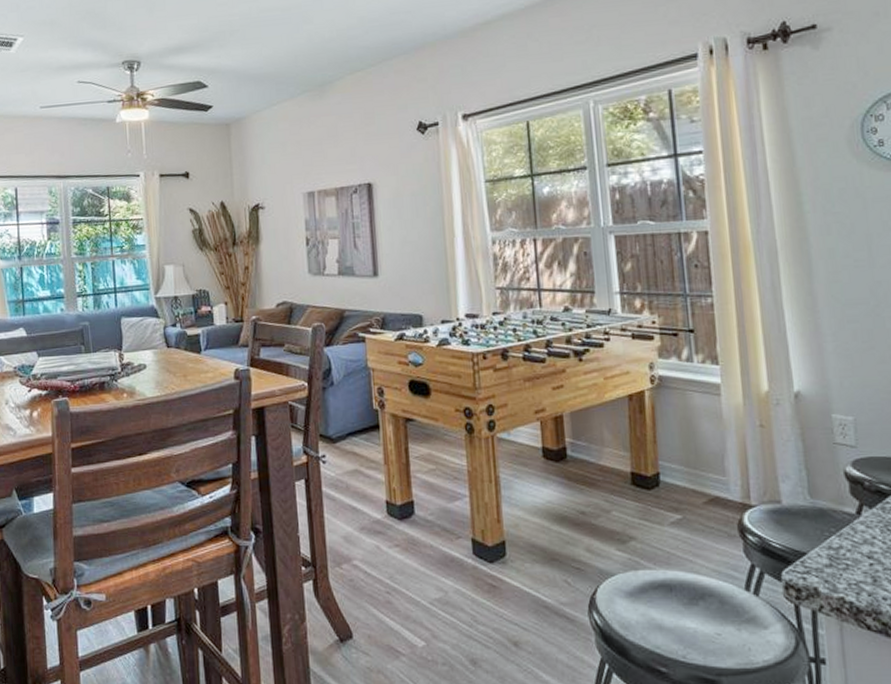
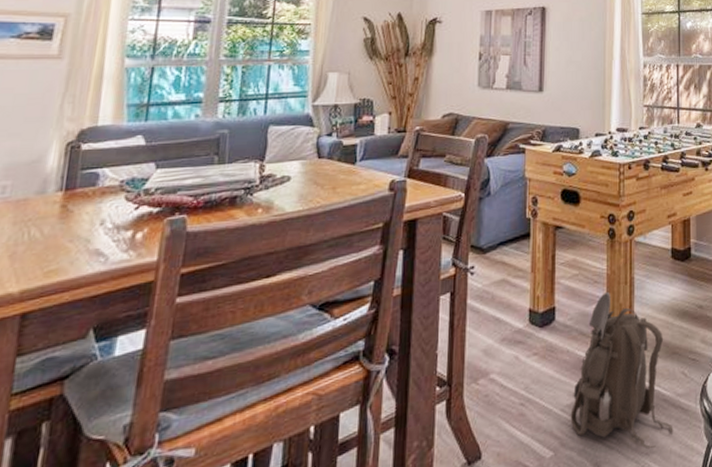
backpack: none [439,489,559,653] -> present [570,291,673,449]

